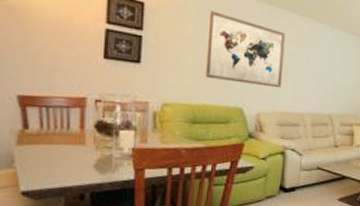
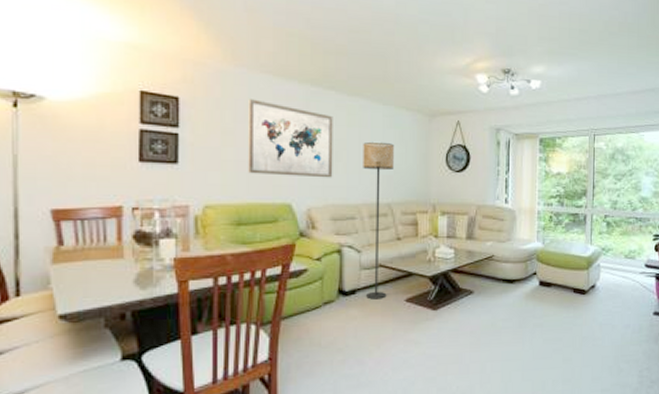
floor lamp: none [304,59,338,197] -> present [363,141,394,300]

